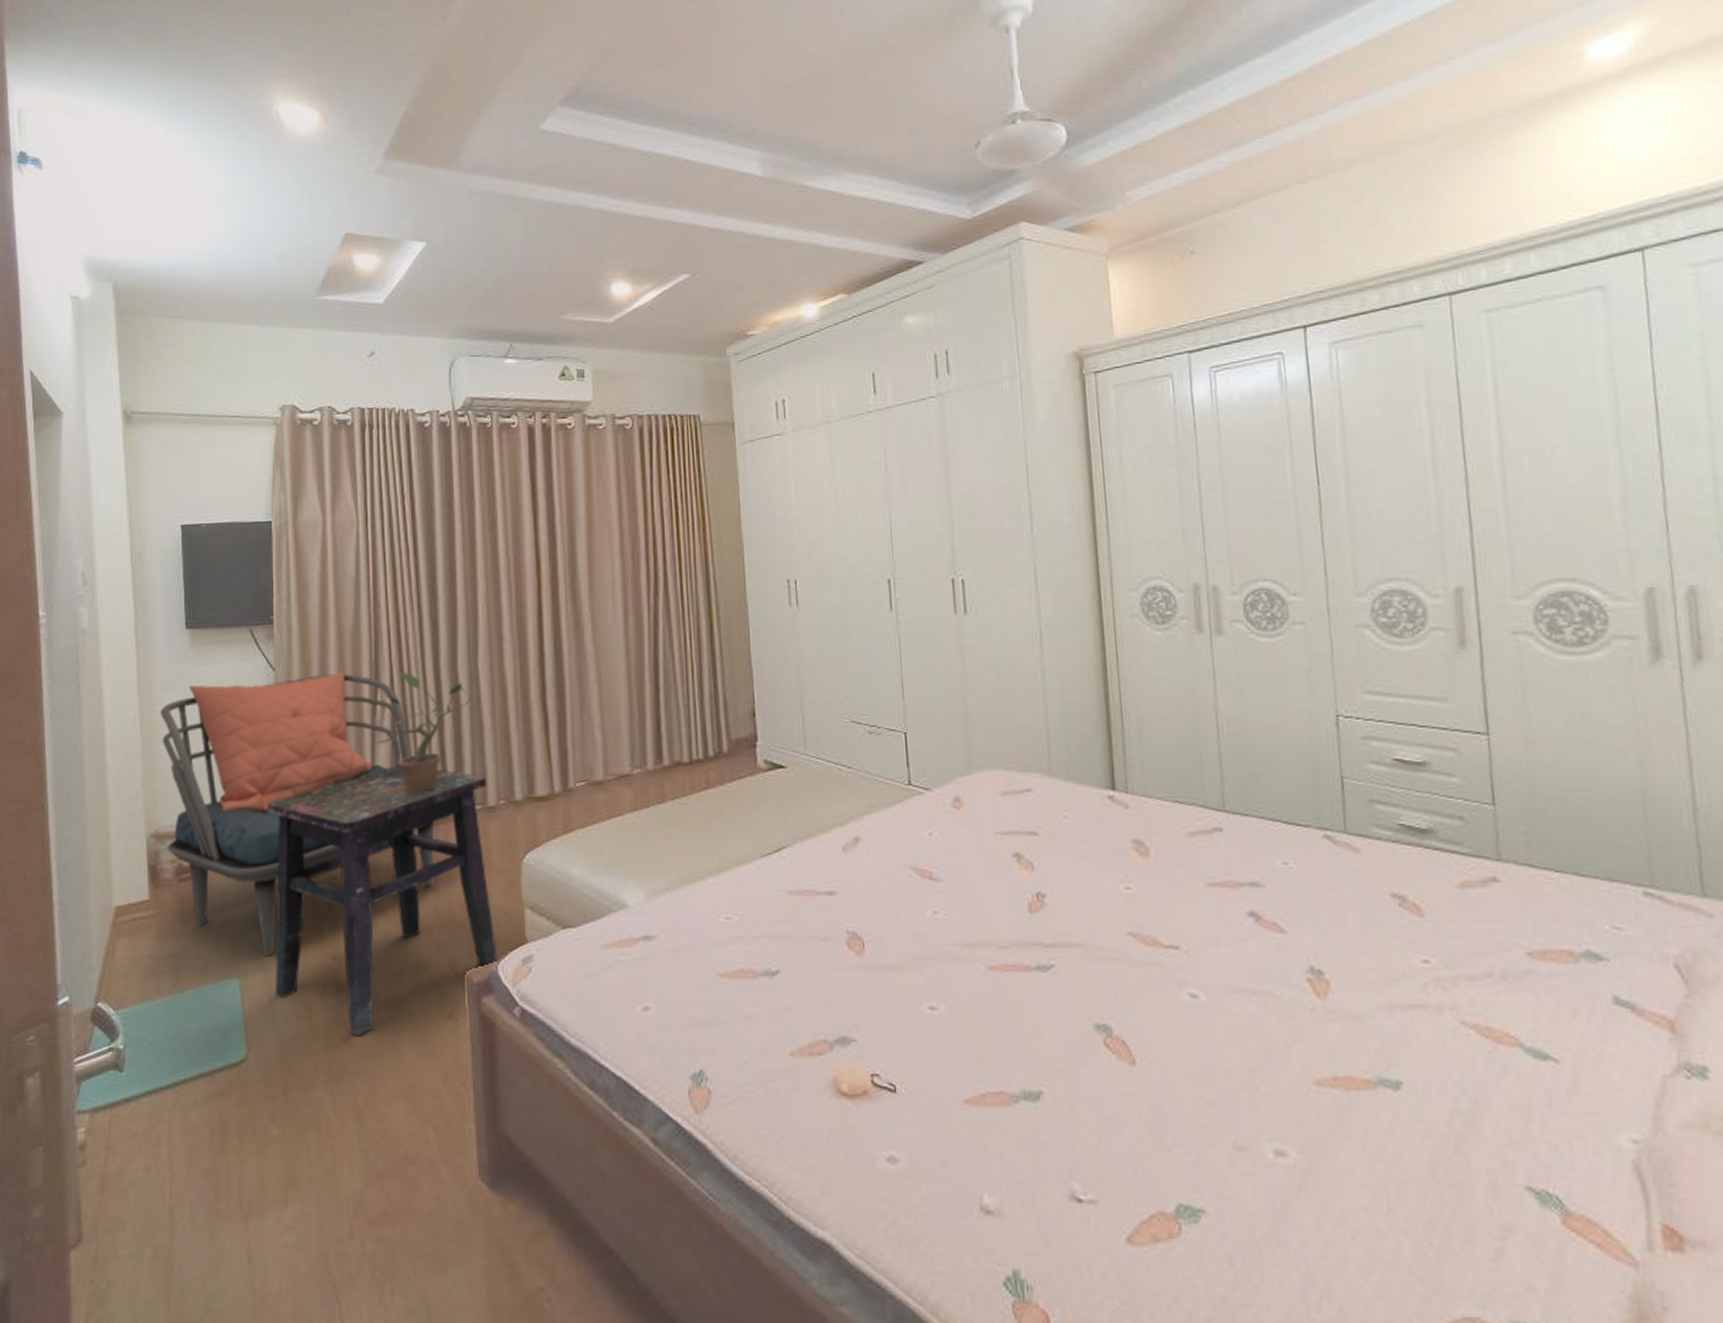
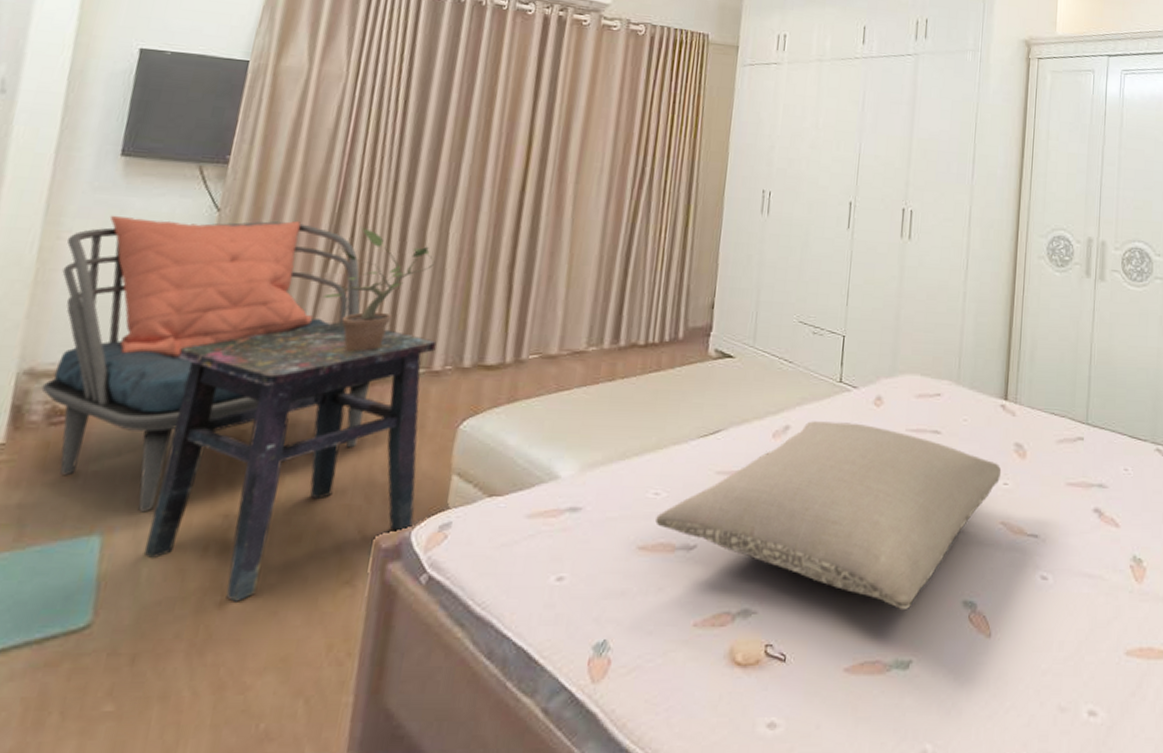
pillow: none [732,829,1121,1036] -> present [655,421,1002,611]

